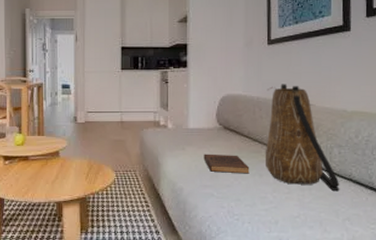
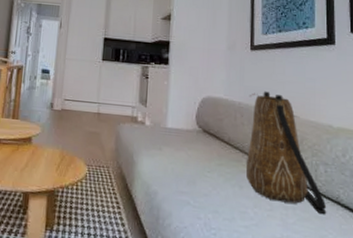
book: present [203,154,250,174] -> none [181,156,229,184]

